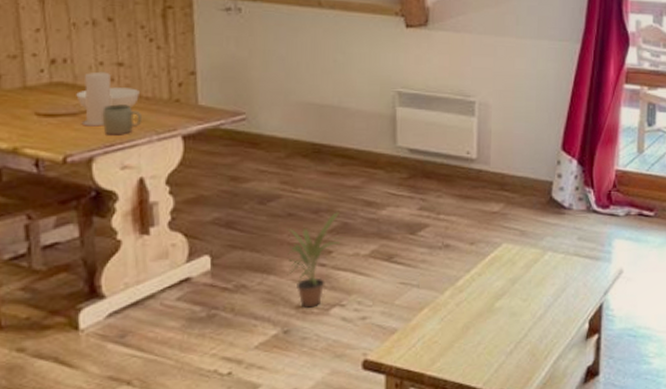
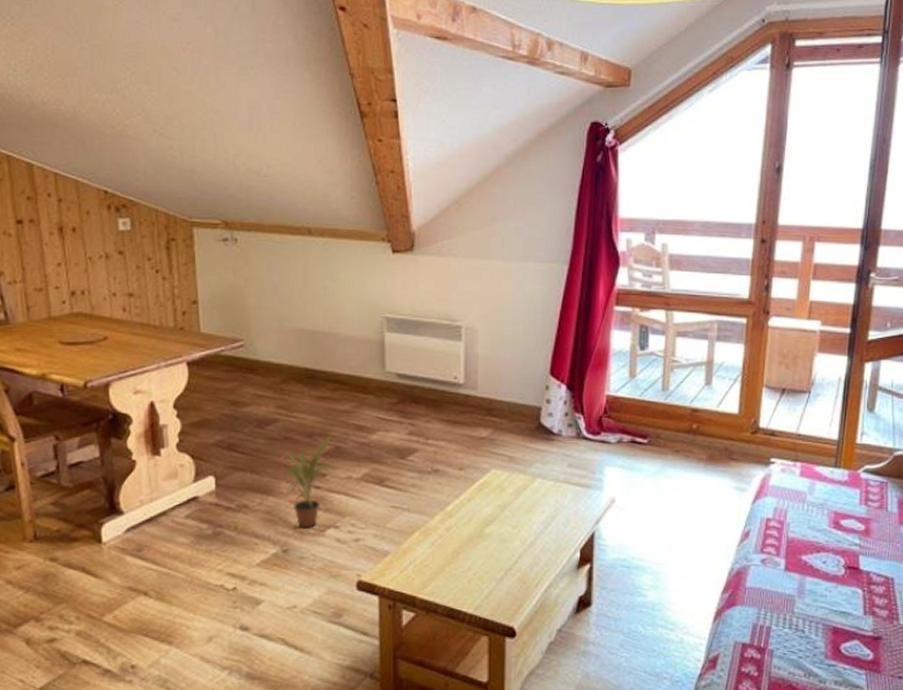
bowl: present [76,87,139,109] -> none [94,317,148,338]
candle: present [81,71,112,127] -> none [98,302,125,354]
mug: present [102,104,143,135] -> none [116,333,152,362]

